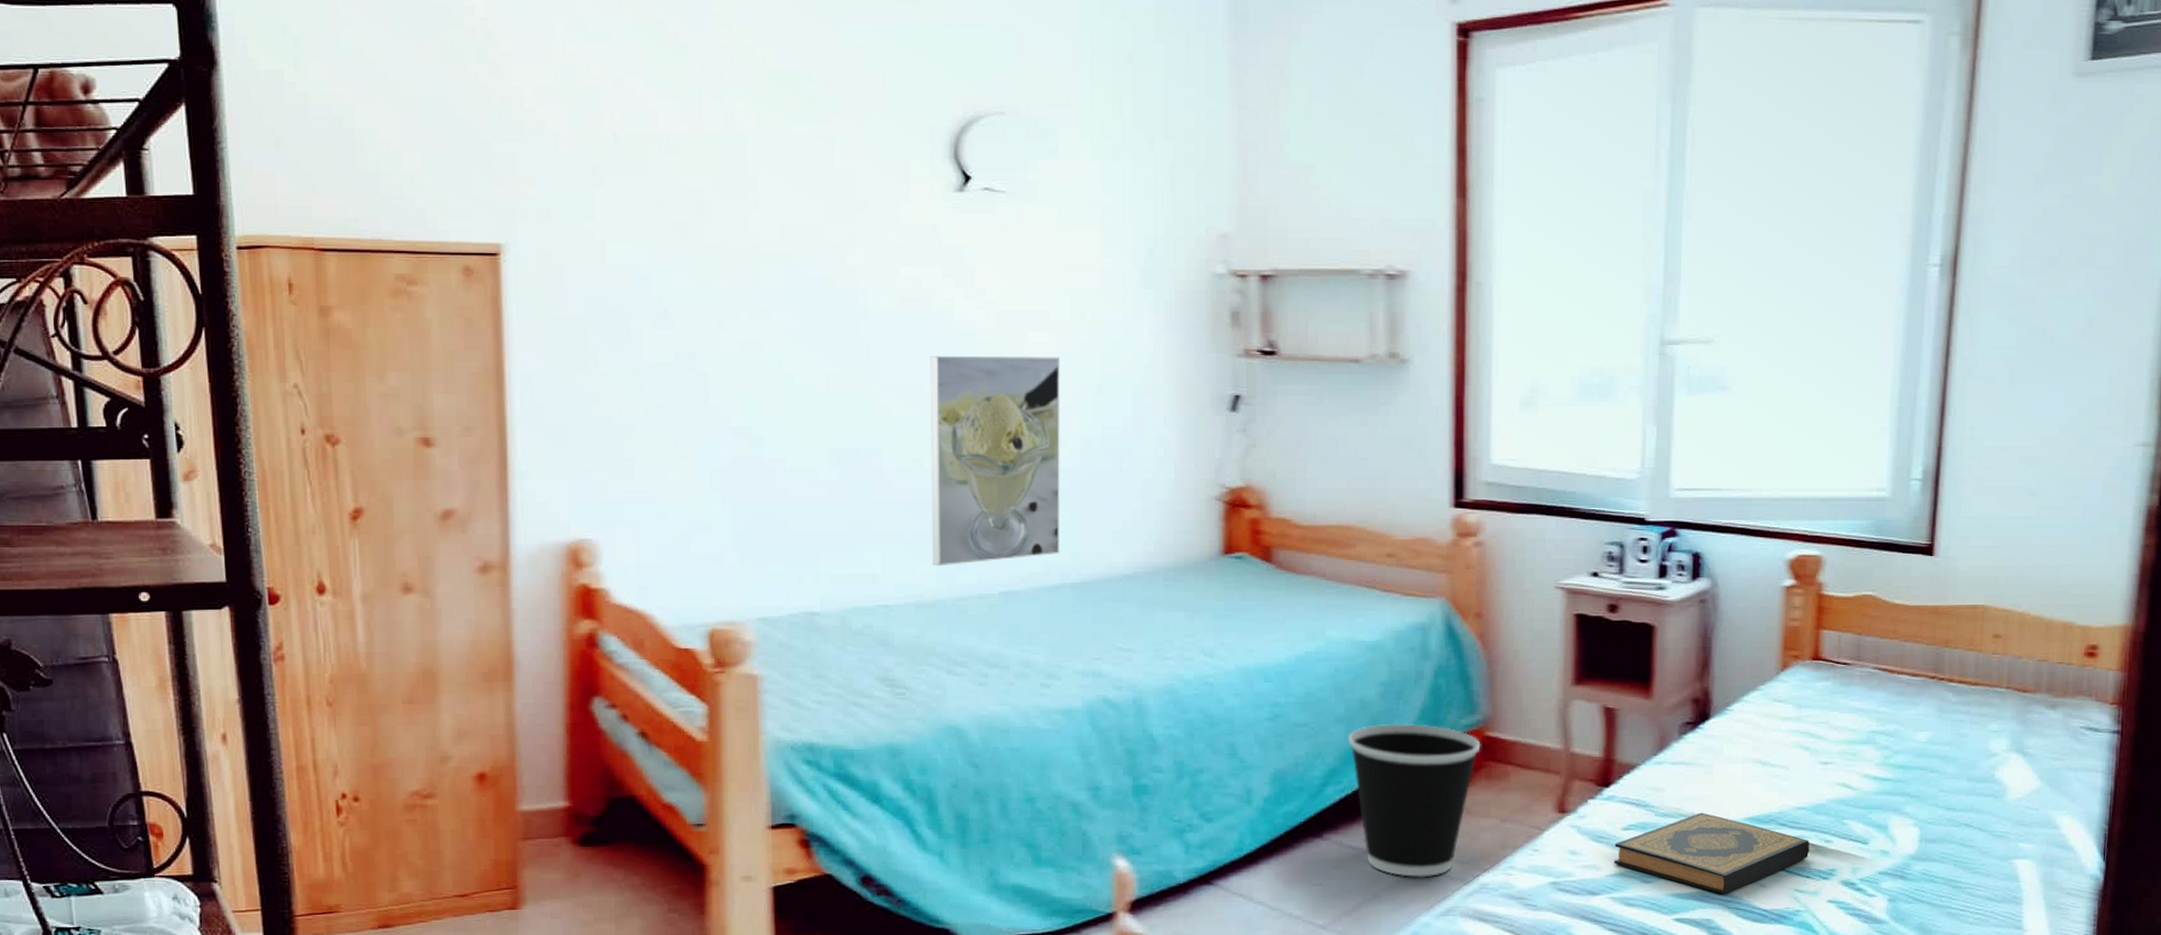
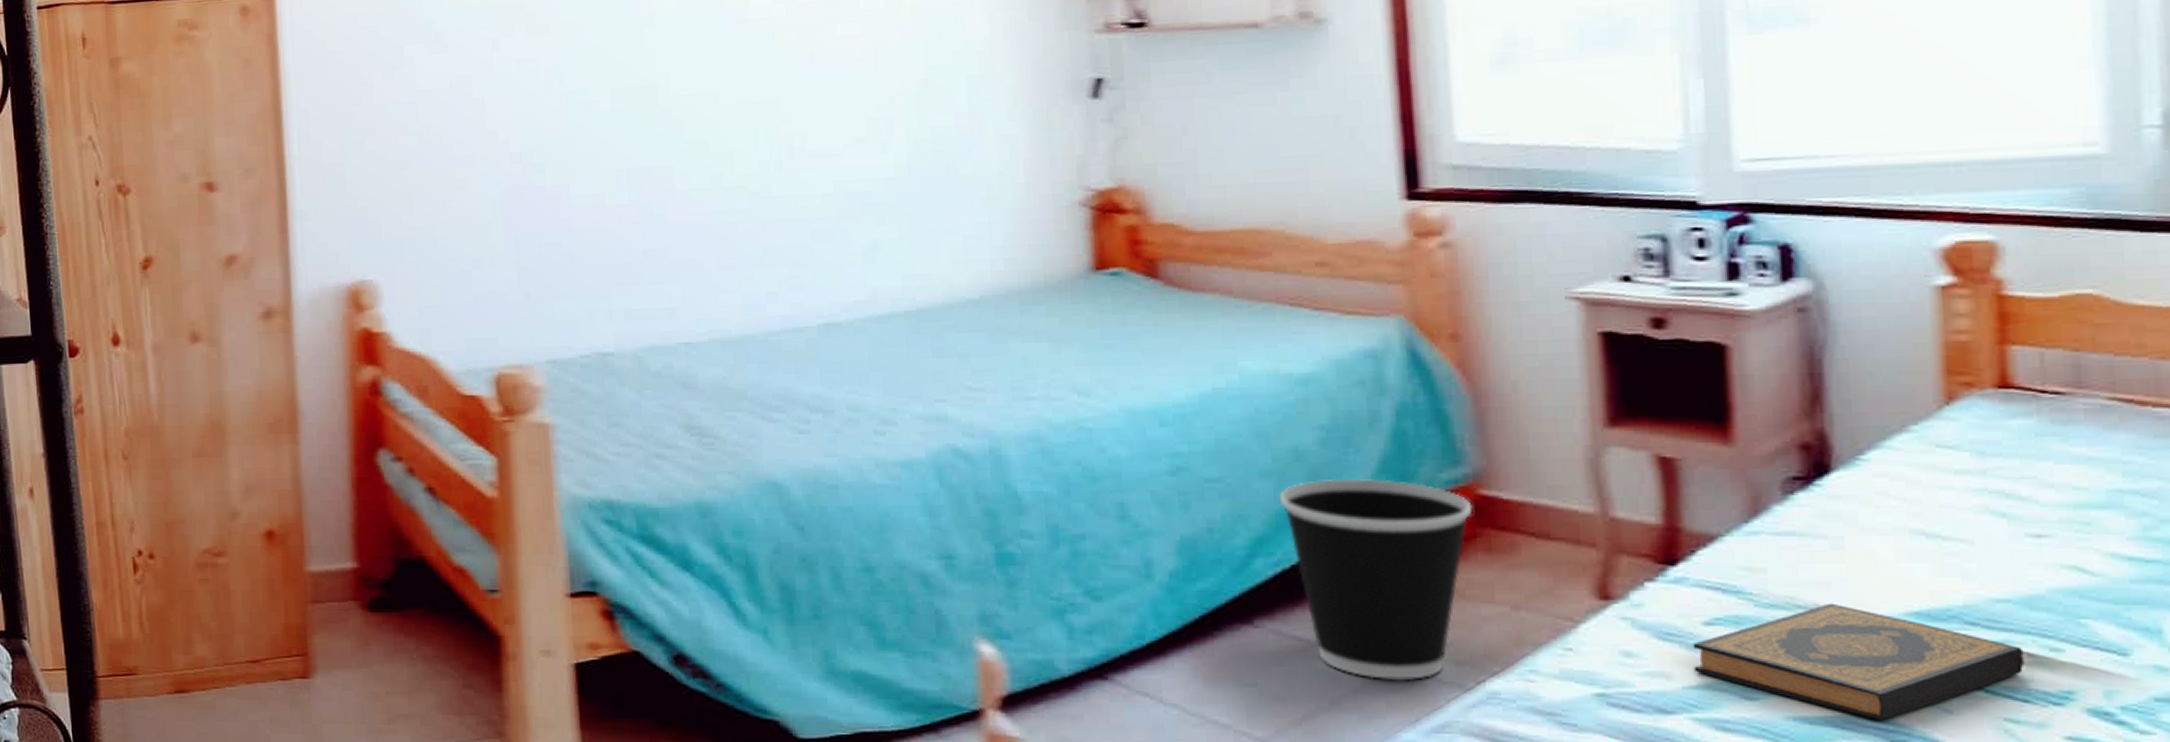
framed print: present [930,356,1060,567] -> none [724,50,887,297]

